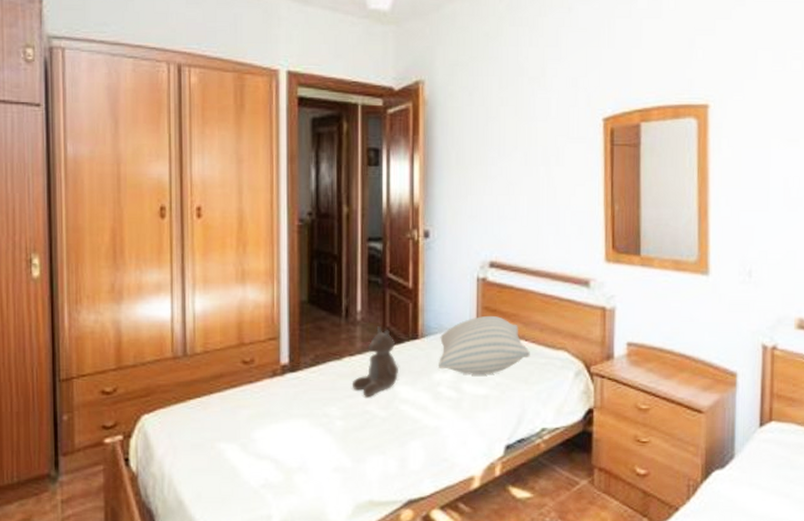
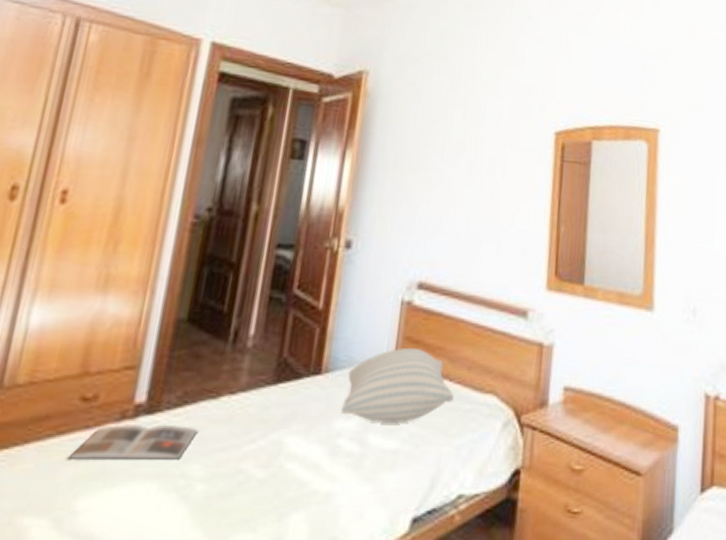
magazine: none [241,379,331,405] -> present [67,423,198,461]
stuffed animal: present [351,326,398,396] -> none [226,356,291,450]

